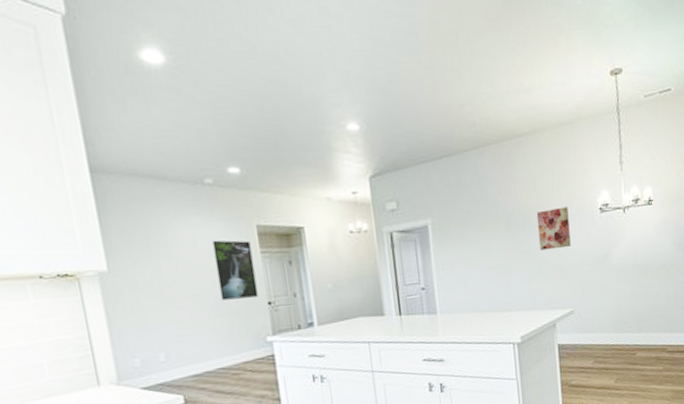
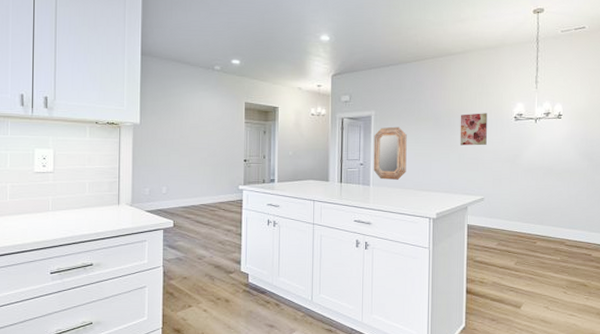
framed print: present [212,240,258,300] -> none [212,110,239,155]
home mirror: none [434,235,479,305] -> present [373,126,407,180]

